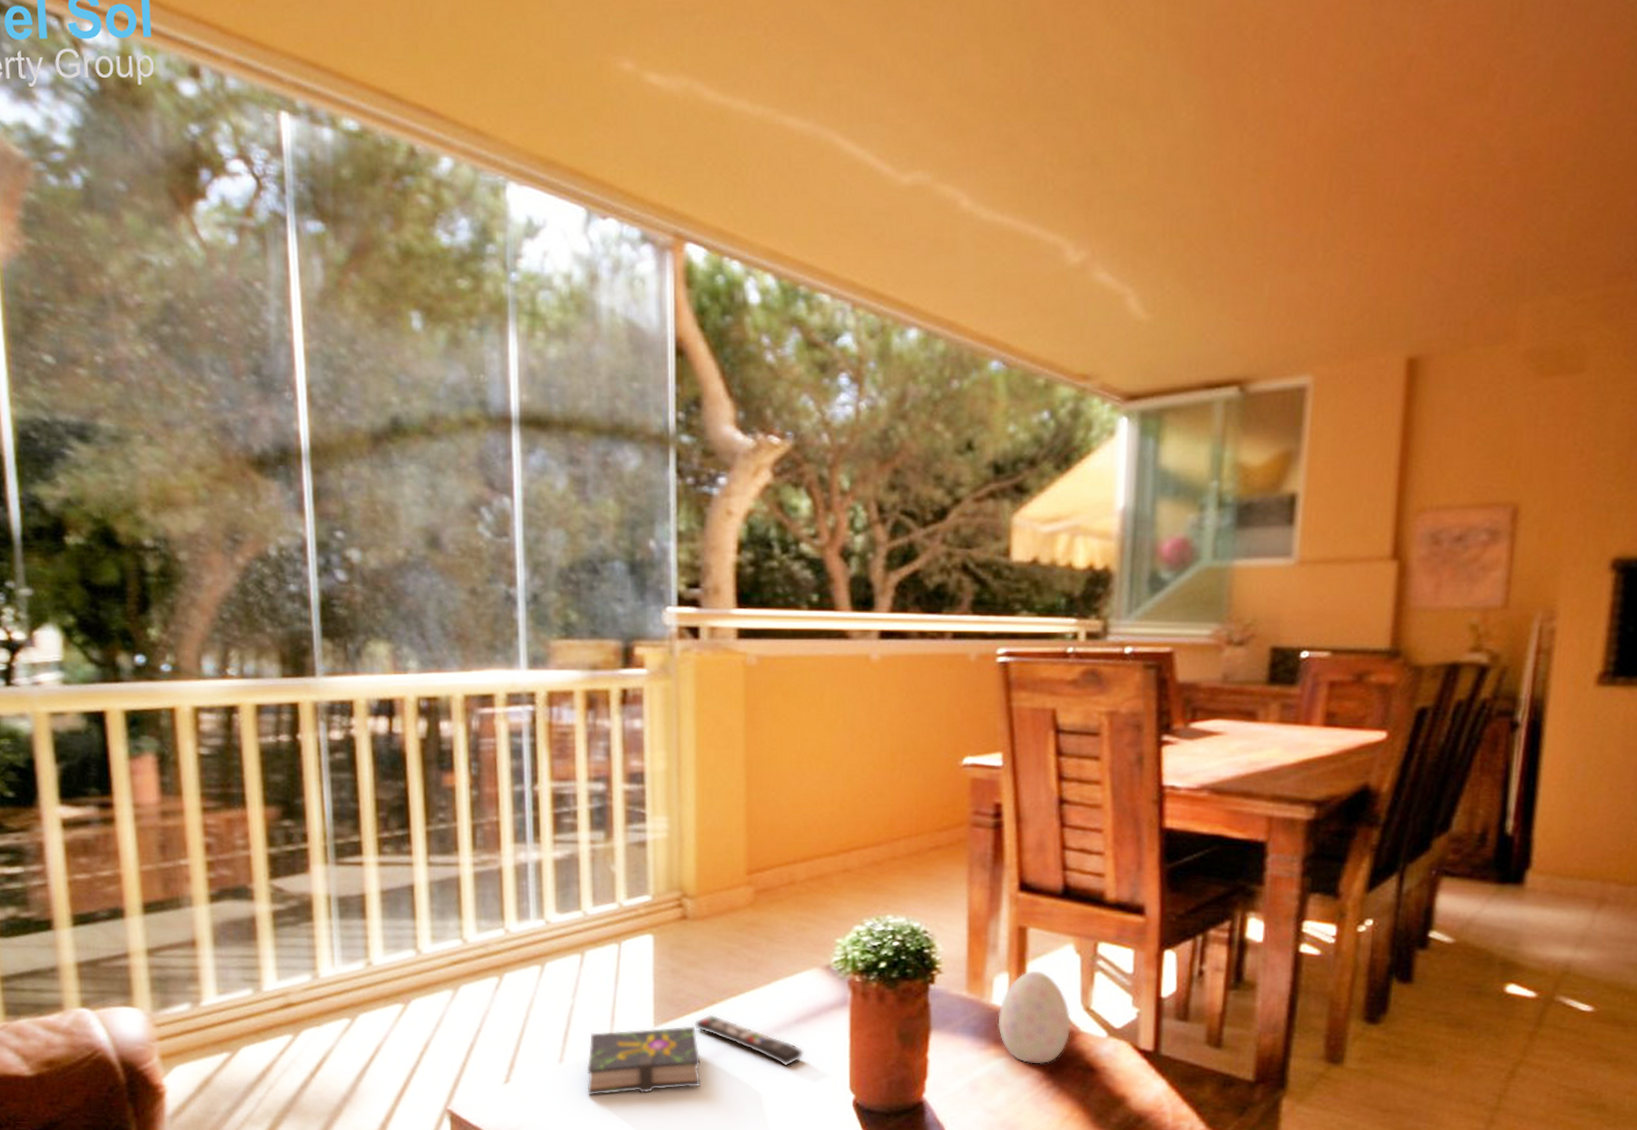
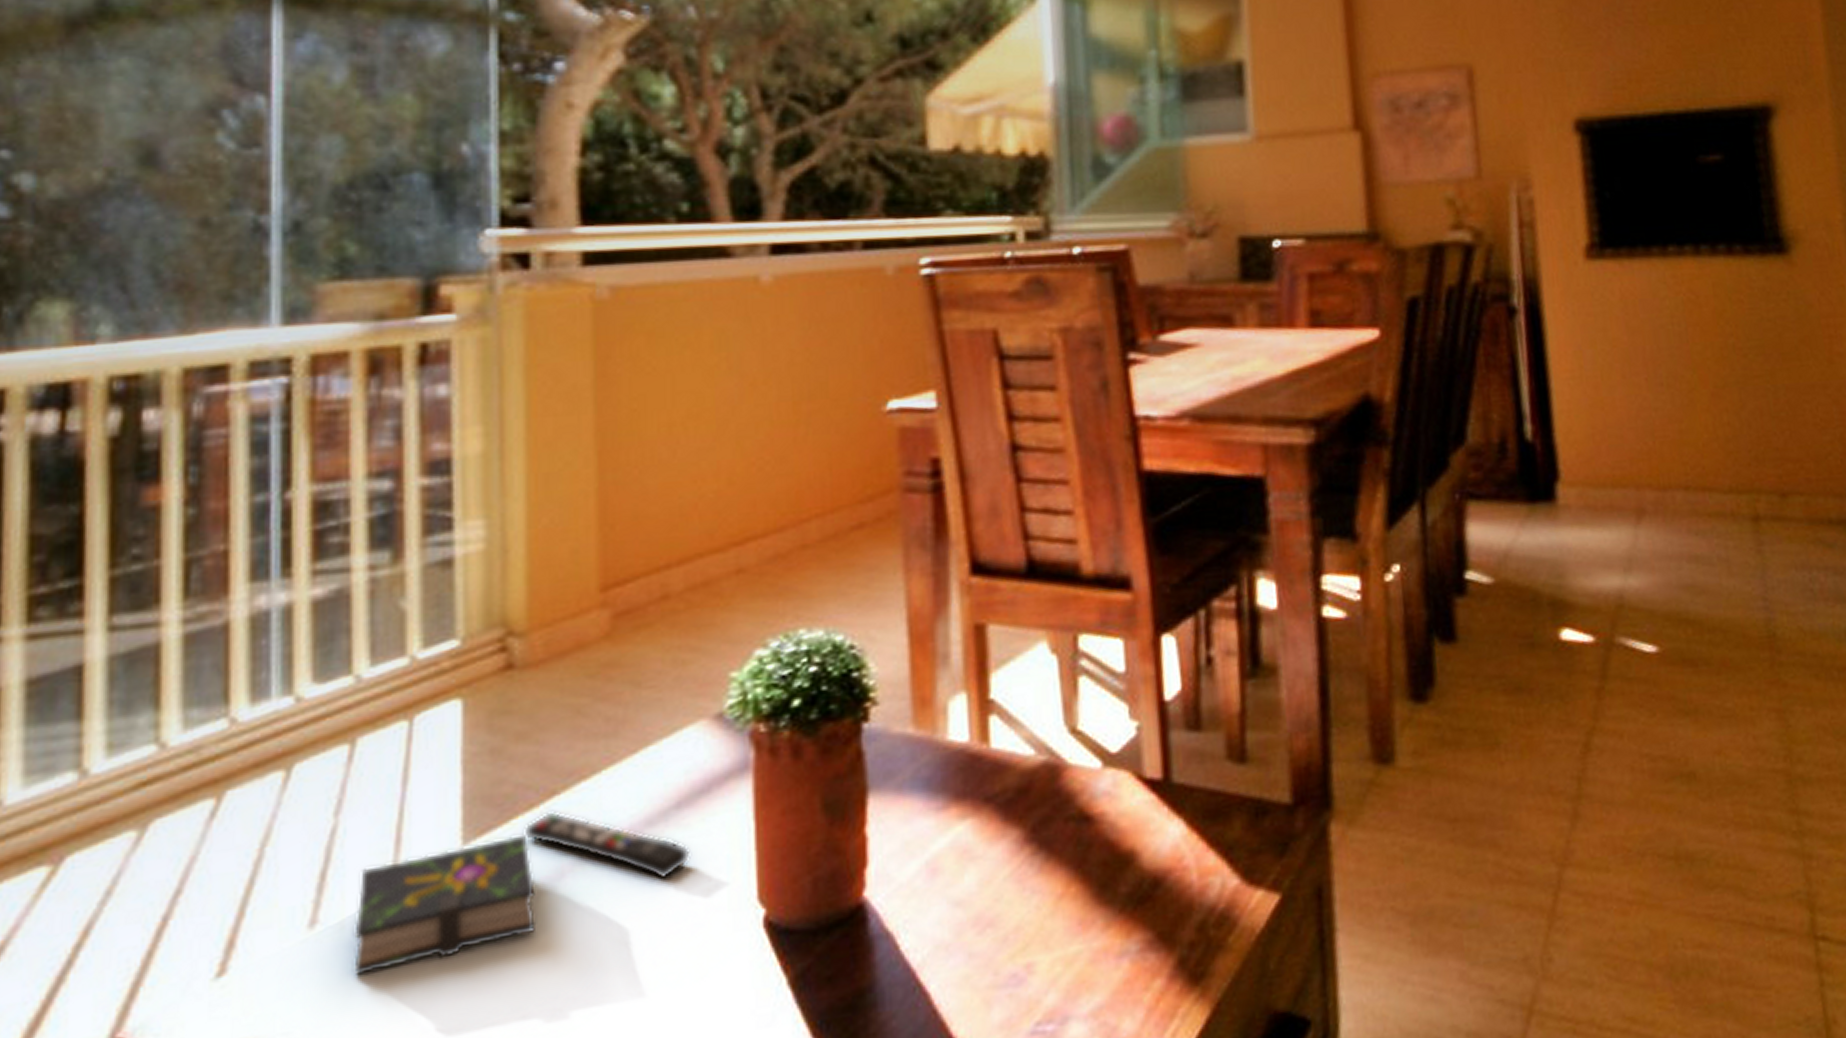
decorative egg: present [998,970,1071,1064] -> none [957,683,1055,822]

